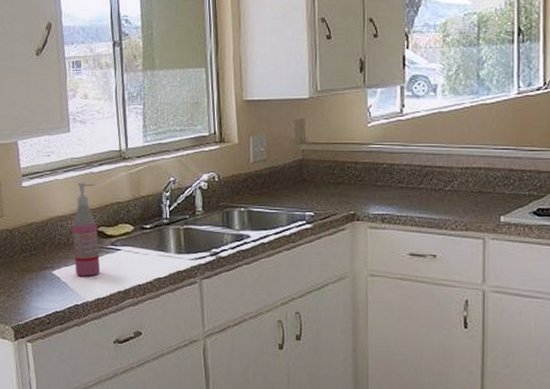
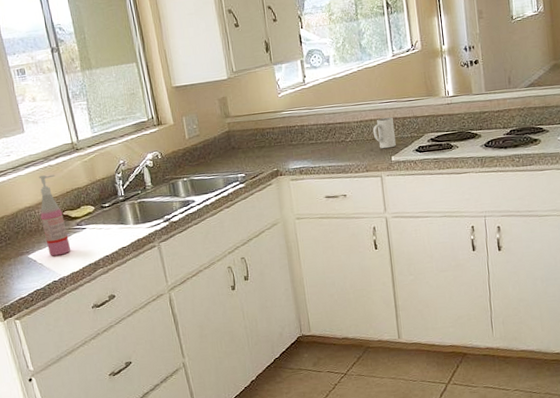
mug: none [480,168,508,206] -> present [372,117,396,149]

